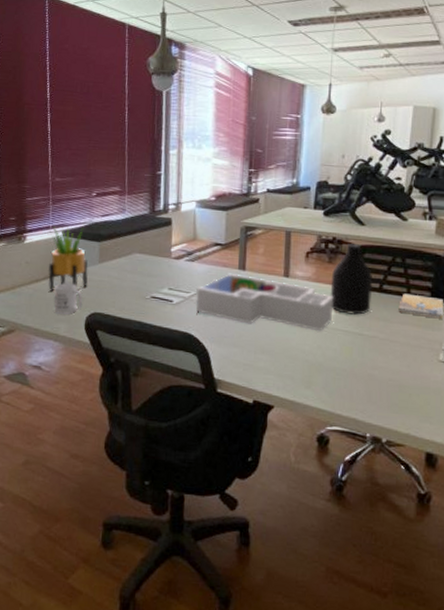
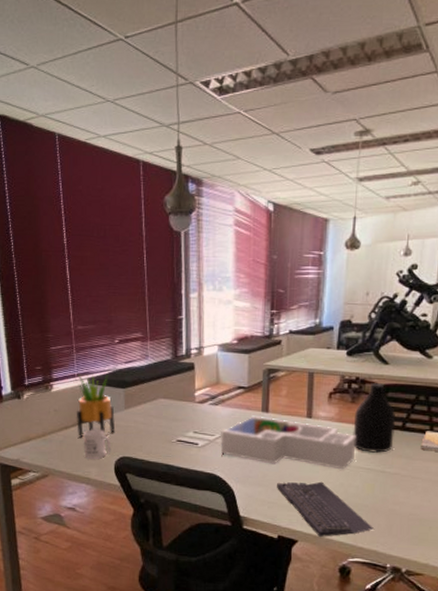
keyboard: none [253,343,354,403] -> present [277,481,375,537]

